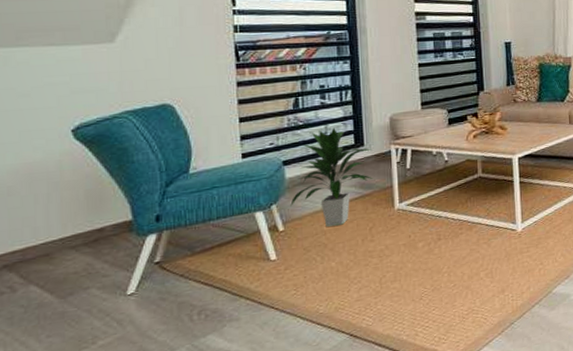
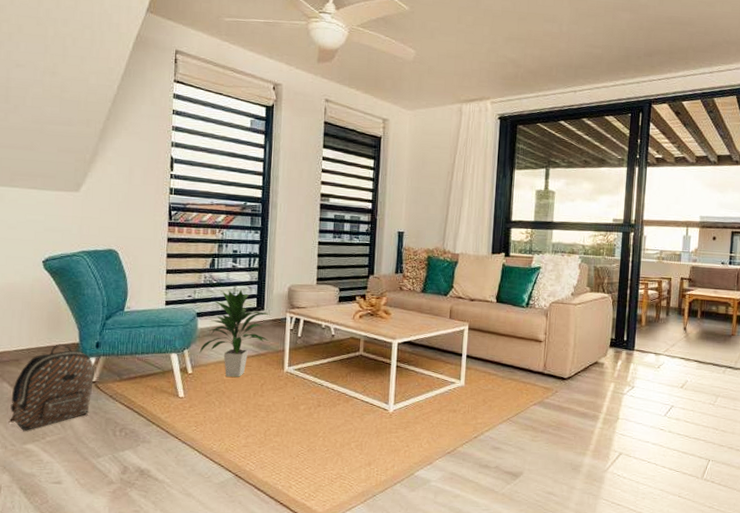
backpack: none [42,225,156,340] -> present [9,344,94,431]

